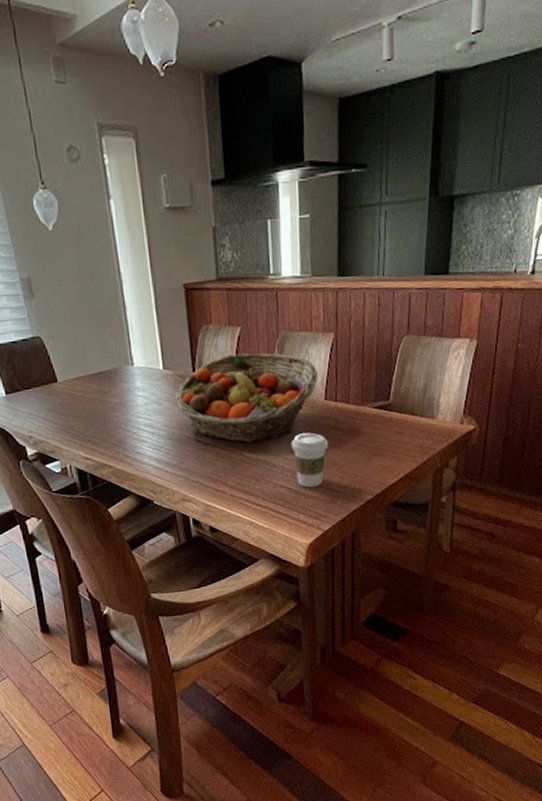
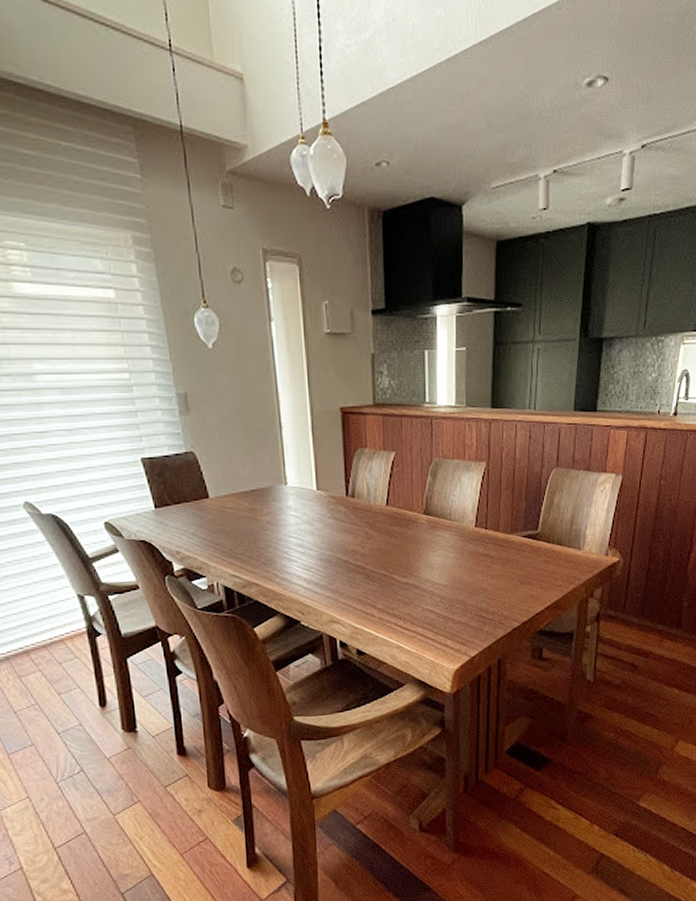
fruit basket: present [174,353,318,443] -> none [327,478,469,566]
coffee cup: present [290,432,328,488] -> none [440,558,477,614]

